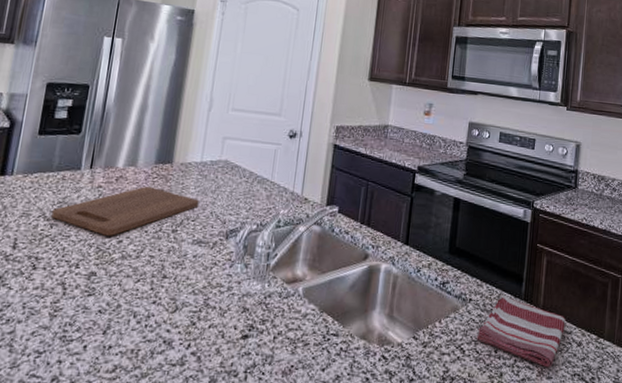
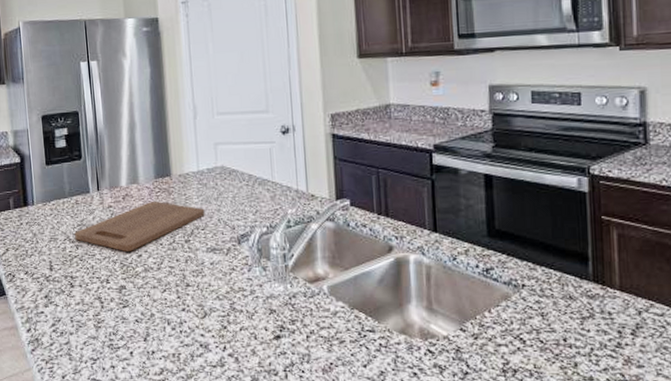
dish towel: present [476,295,566,368] -> none [537,278,655,356]

